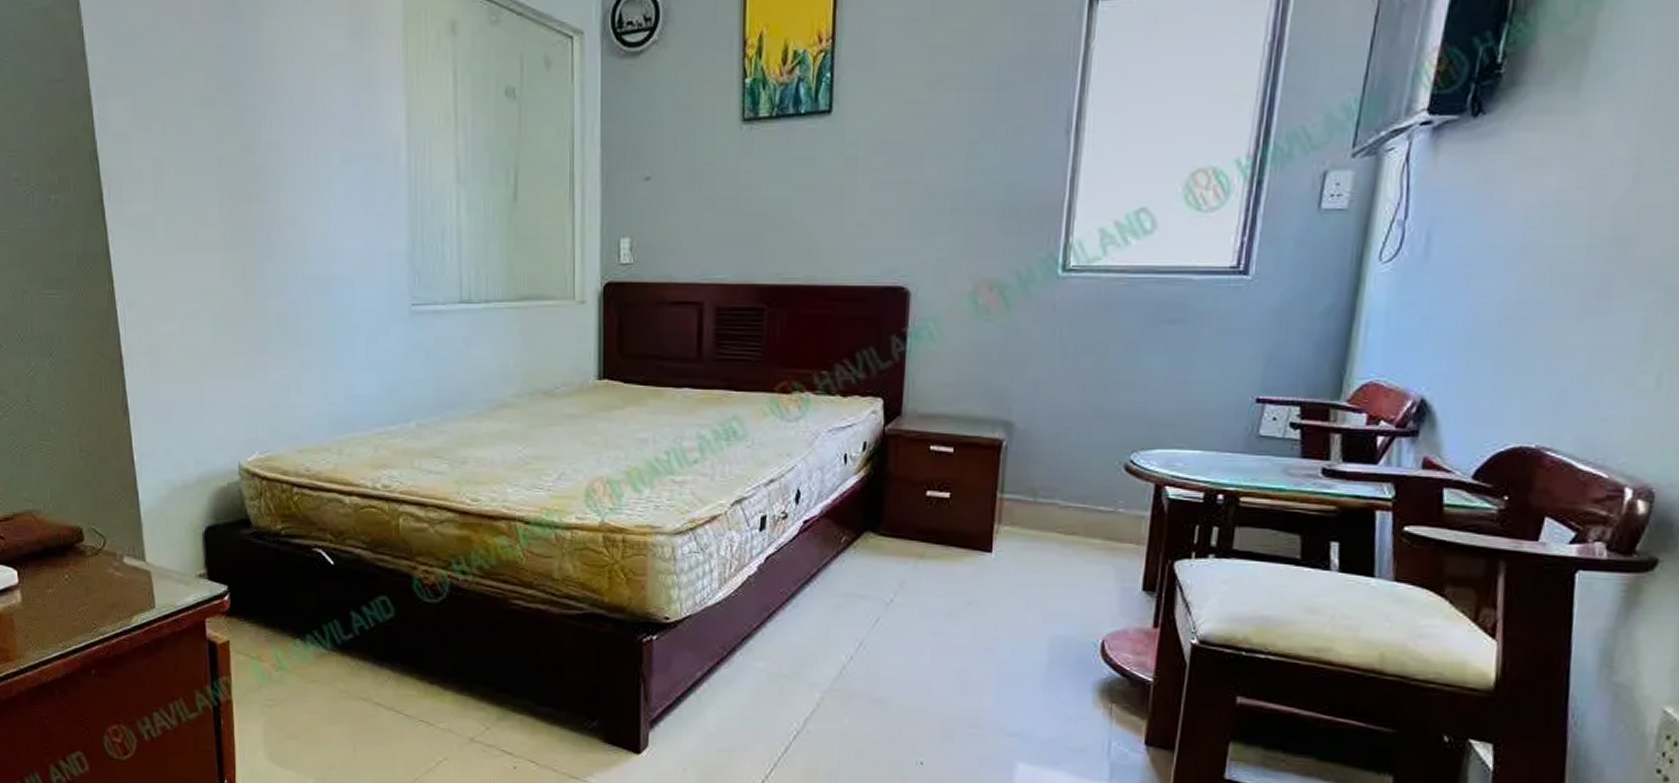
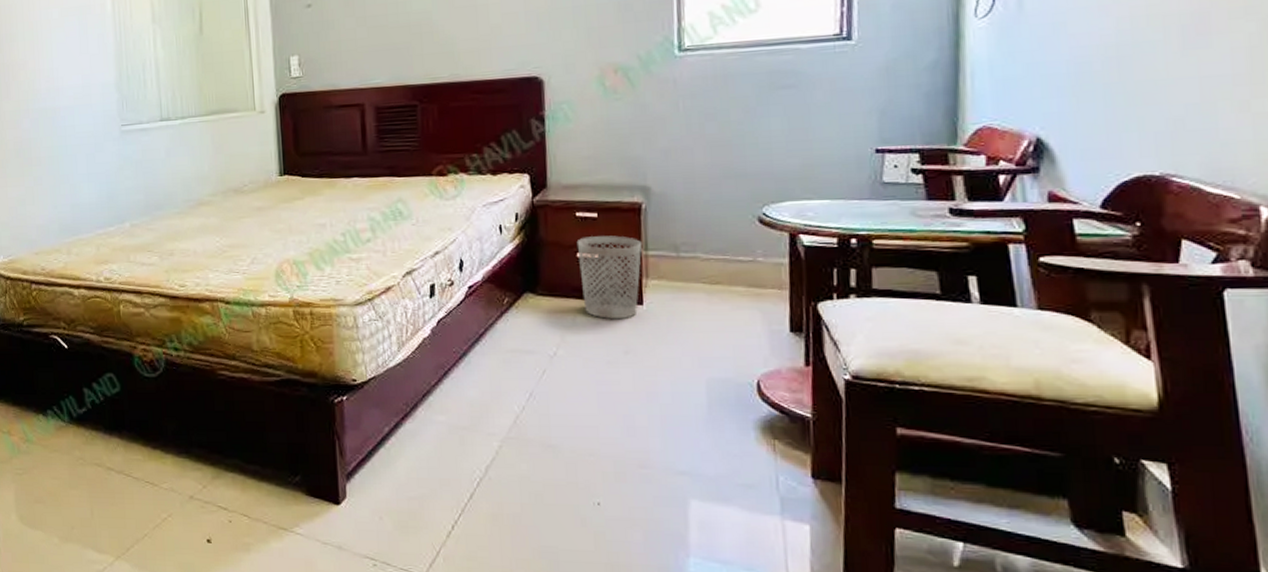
wastebasket: none [927,473,999,566] -> present [576,235,643,319]

